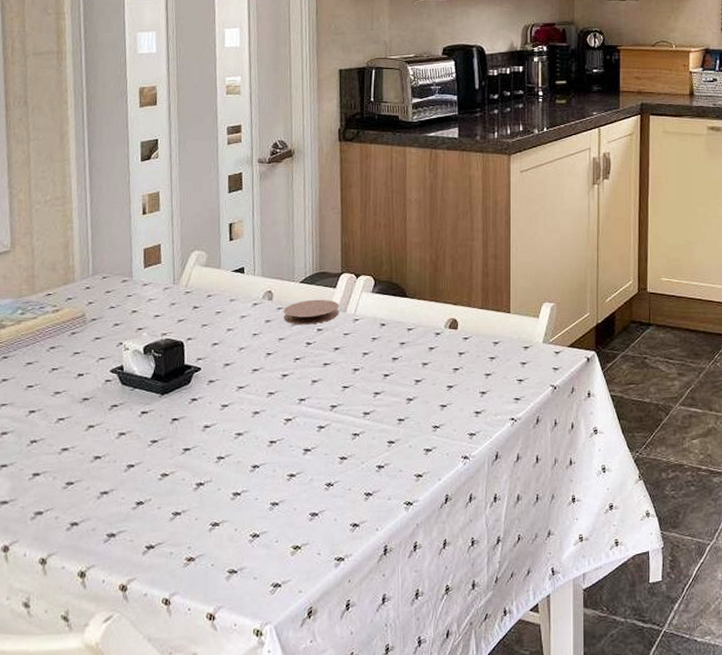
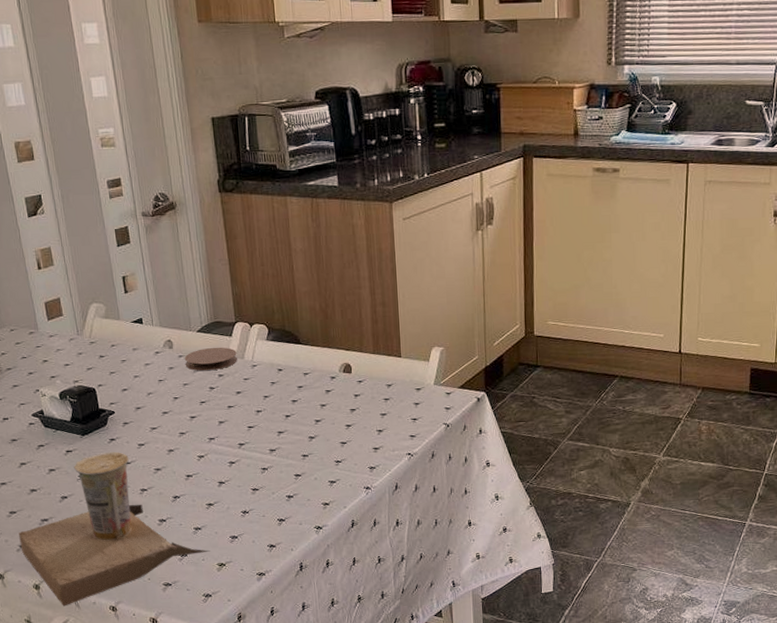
cup: none [71,413,286,599] -> present [19,451,211,607]

